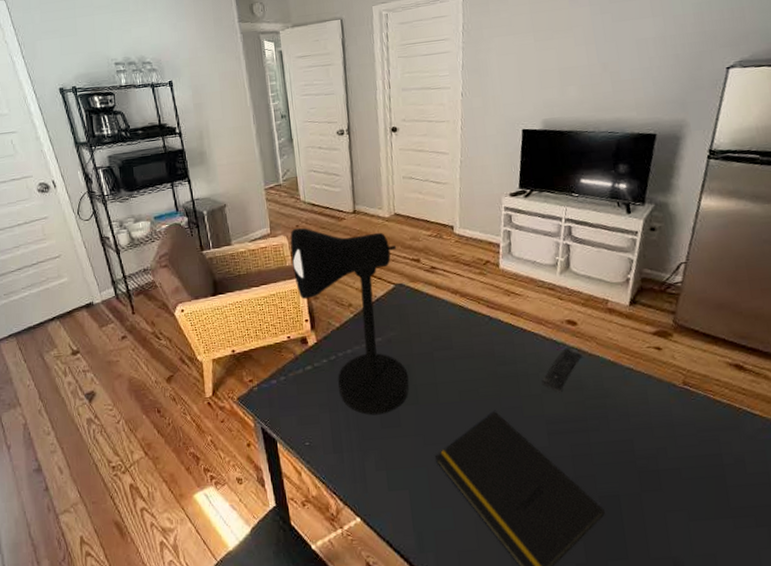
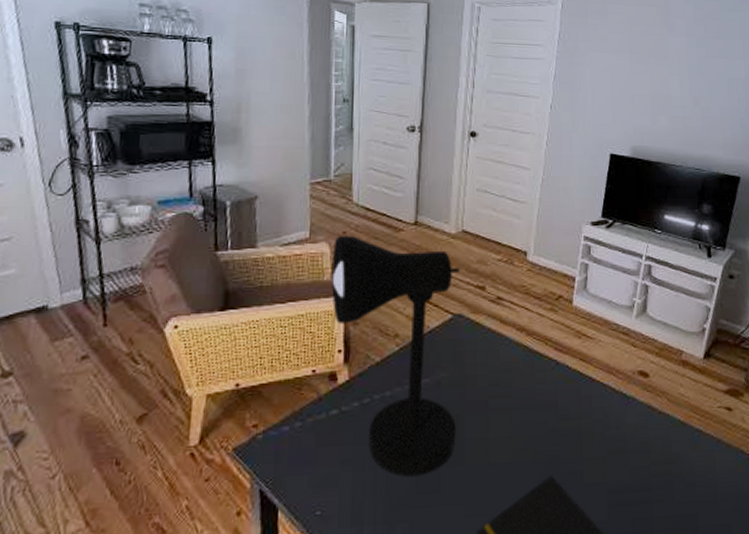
remote control: present [541,348,581,392] -> none [606,403,651,455]

